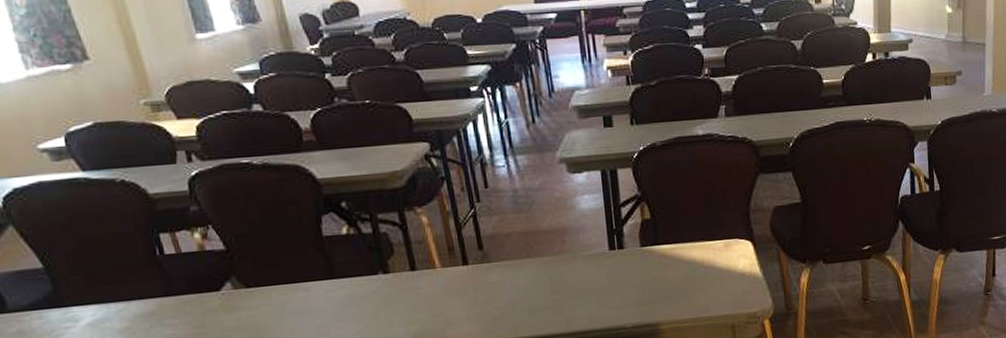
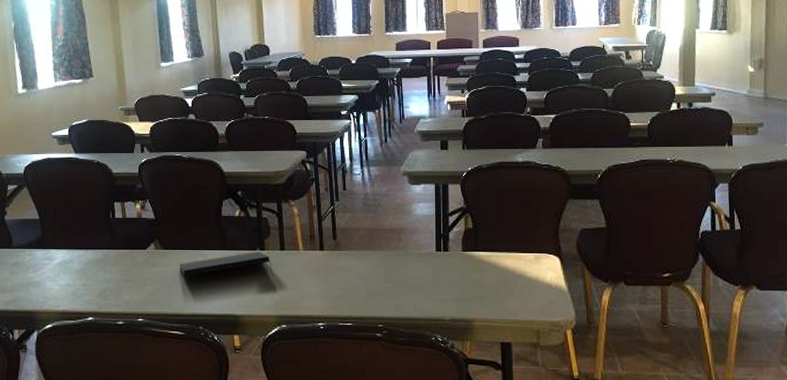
notepad: none [271,274,403,319] -> present [178,250,272,276]

